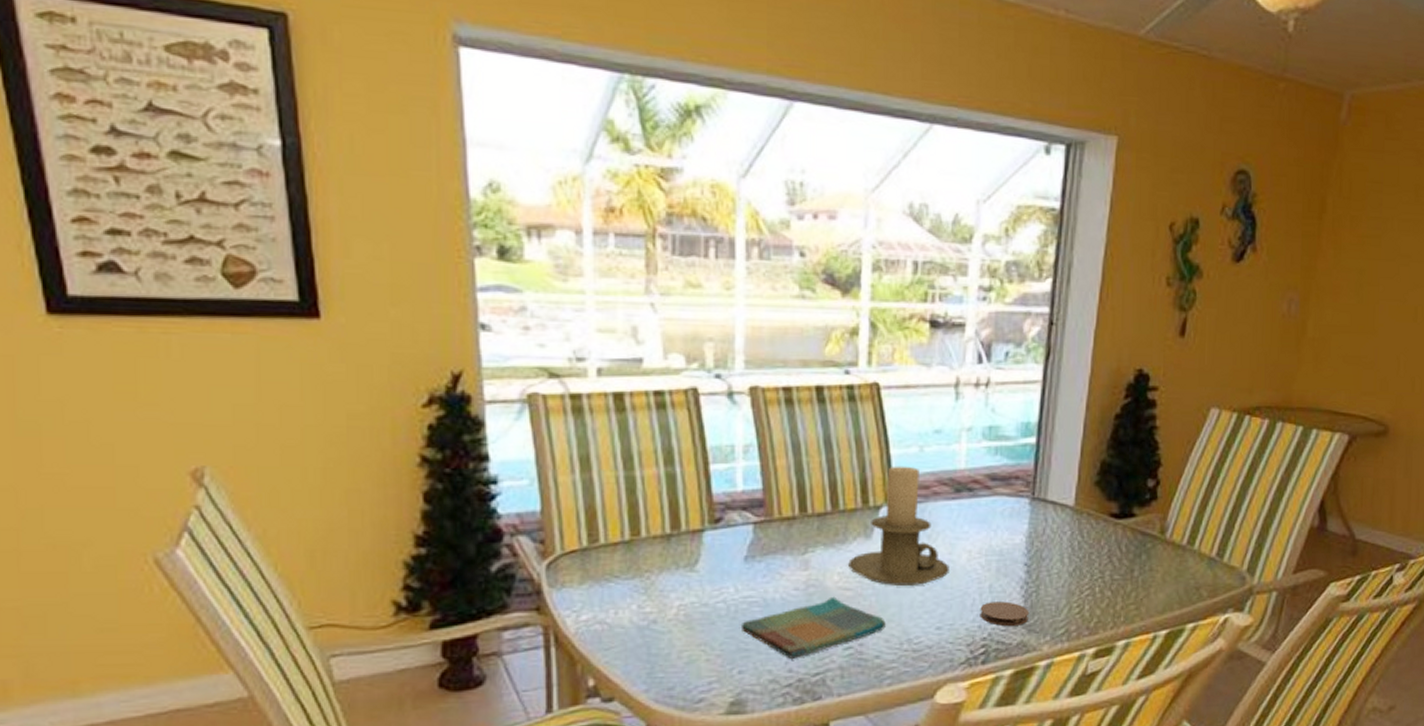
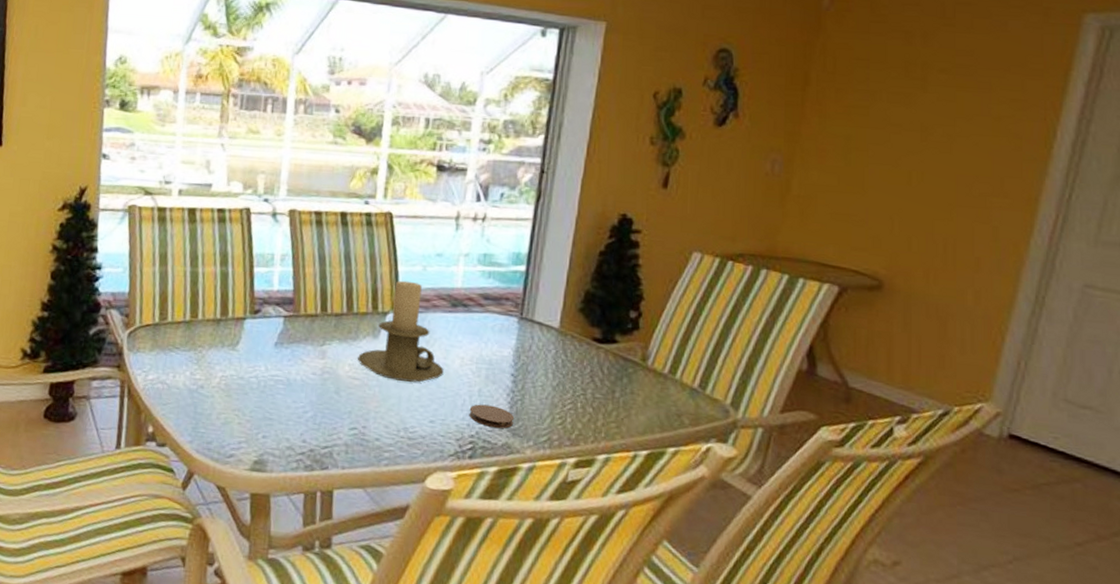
dish towel: present [740,596,886,659] -> none [267,383,386,432]

